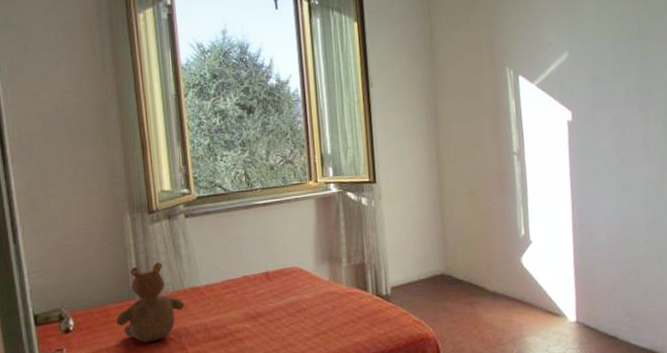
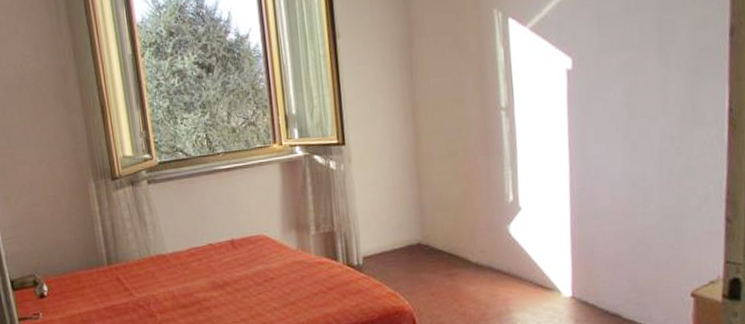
teddy bear: present [116,262,185,343] -> none [87,229,152,309]

